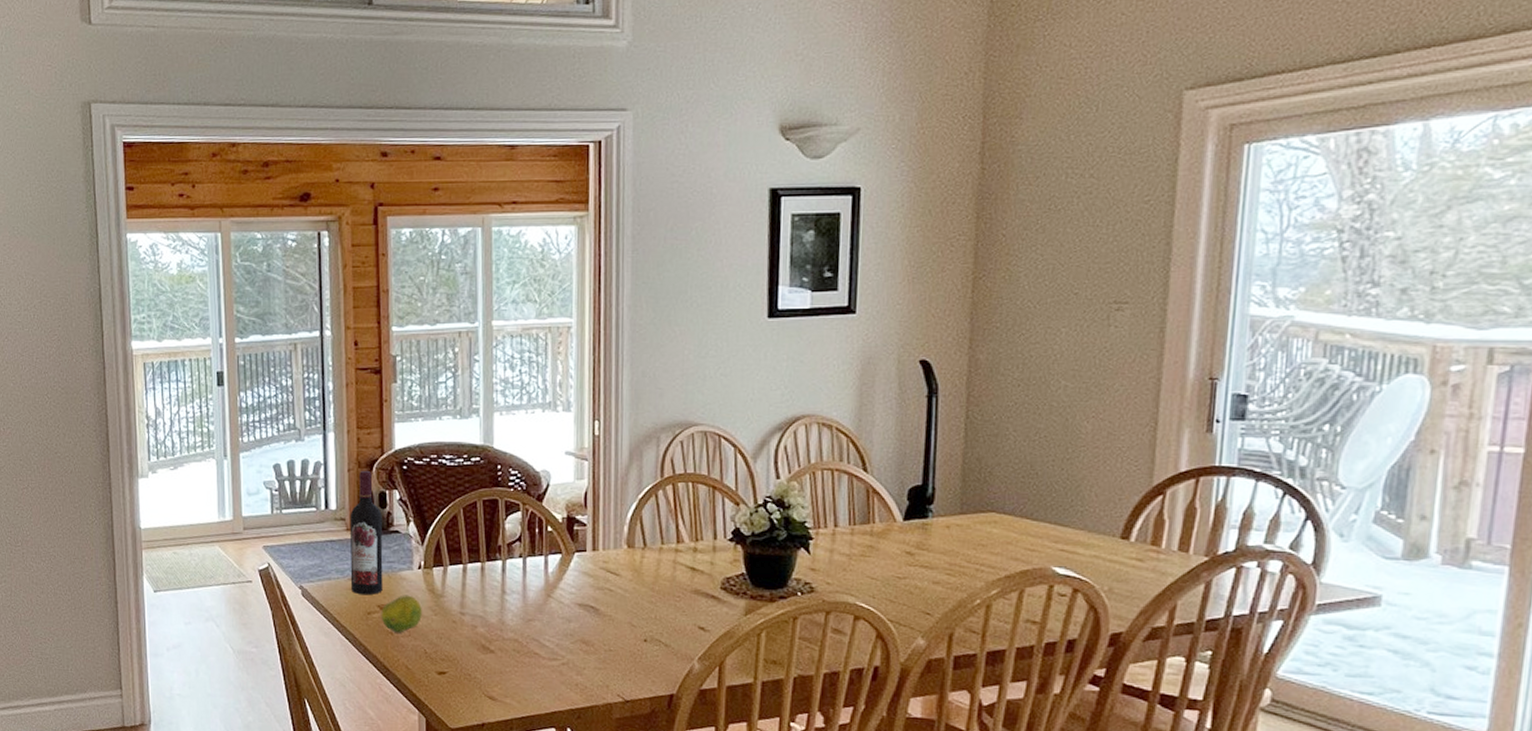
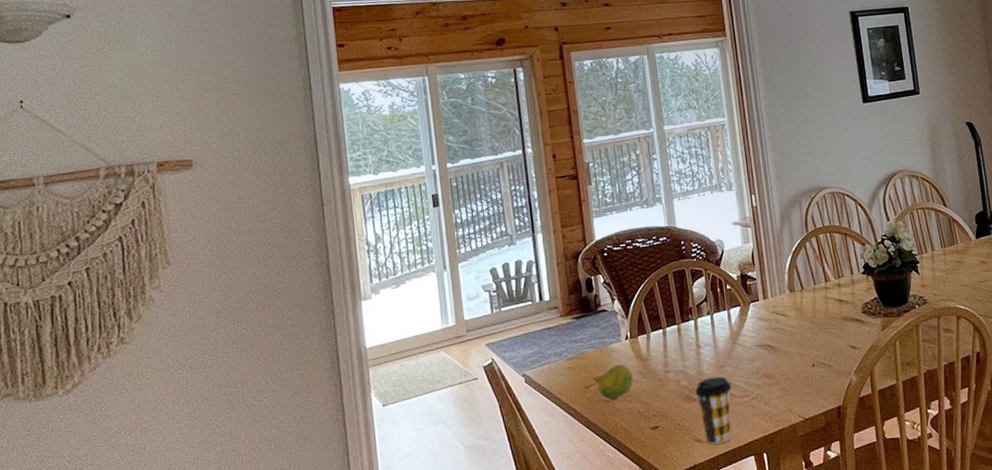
wine bottle: present [349,470,383,595] -> none [562,261,597,372]
coffee cup: none [494,630,539,707] -> present [695,376,732,445]

